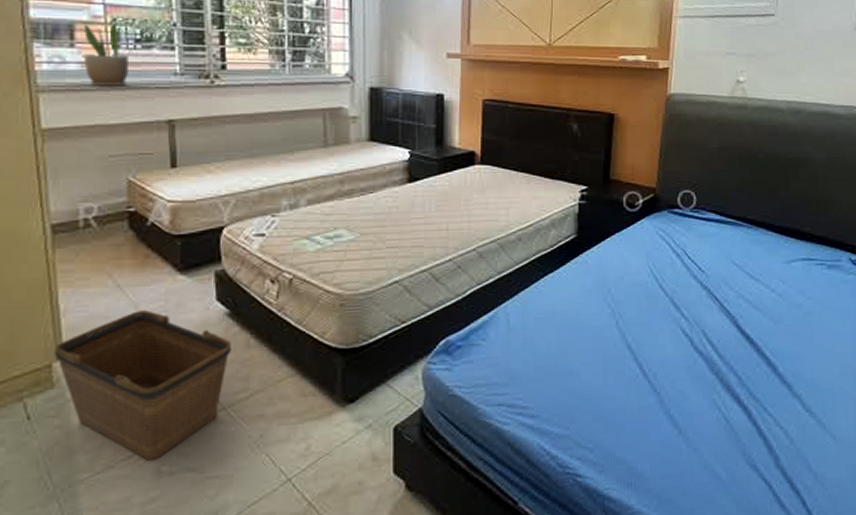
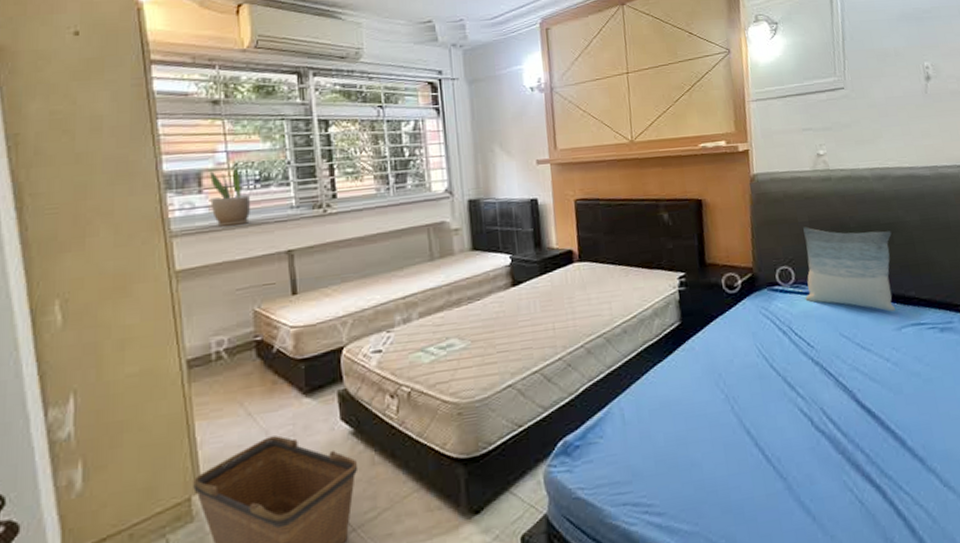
pillow: none [703,153,797,245] -> present [803,227,897,312]

